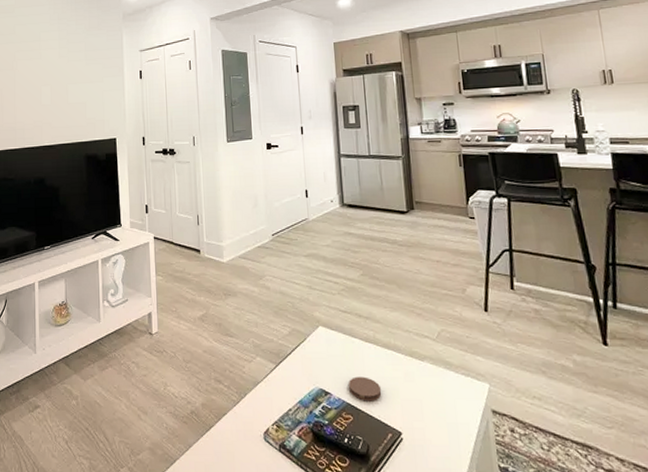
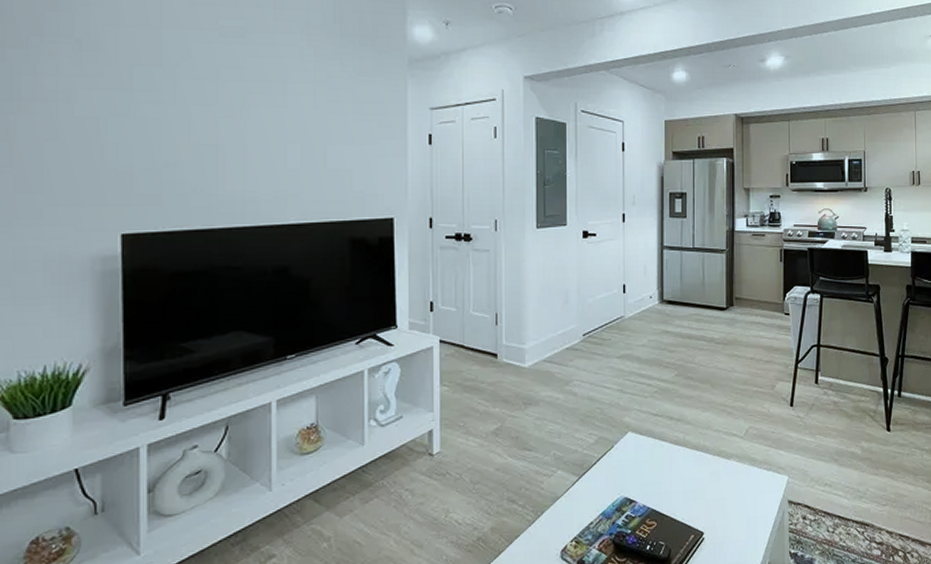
coaster: present [349,376,382,401] -> none [655,480,687,506]

